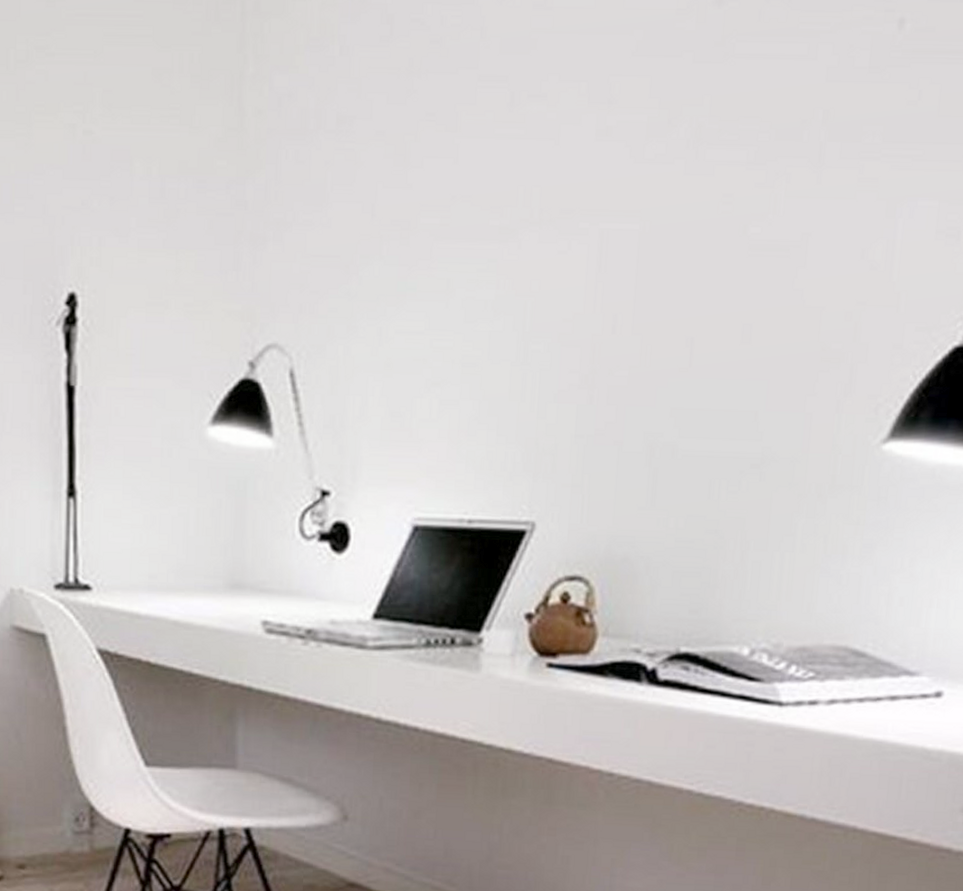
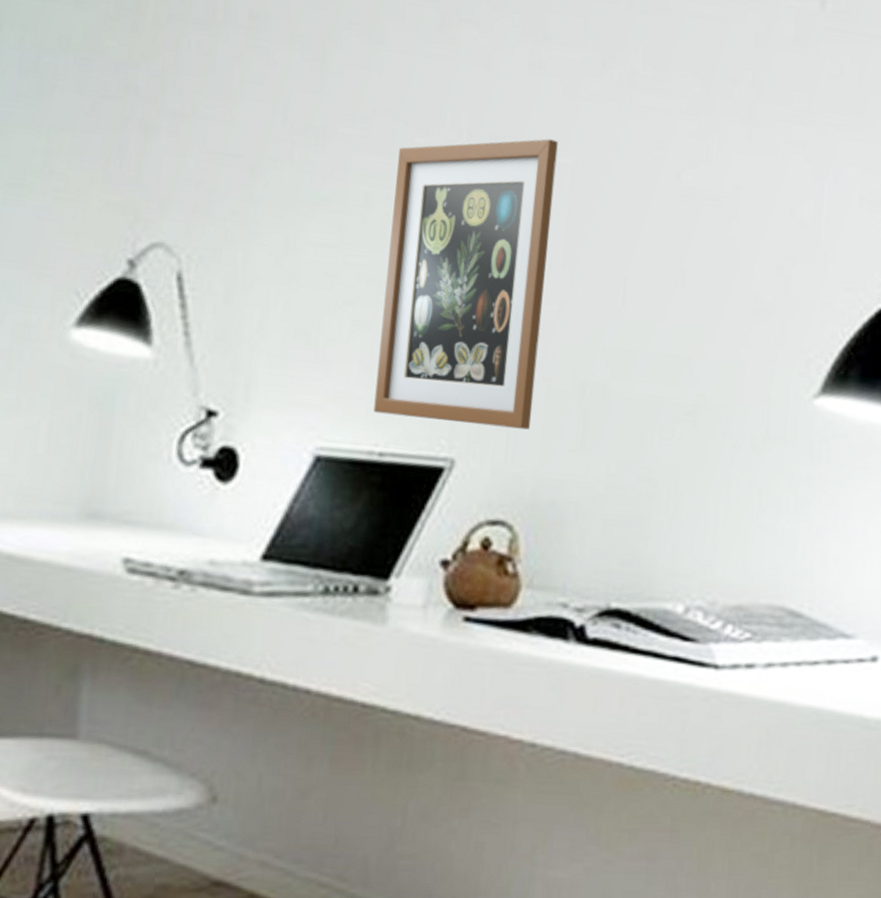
wall art: none [462,206,626,491] -> present [373,139,558,430]

